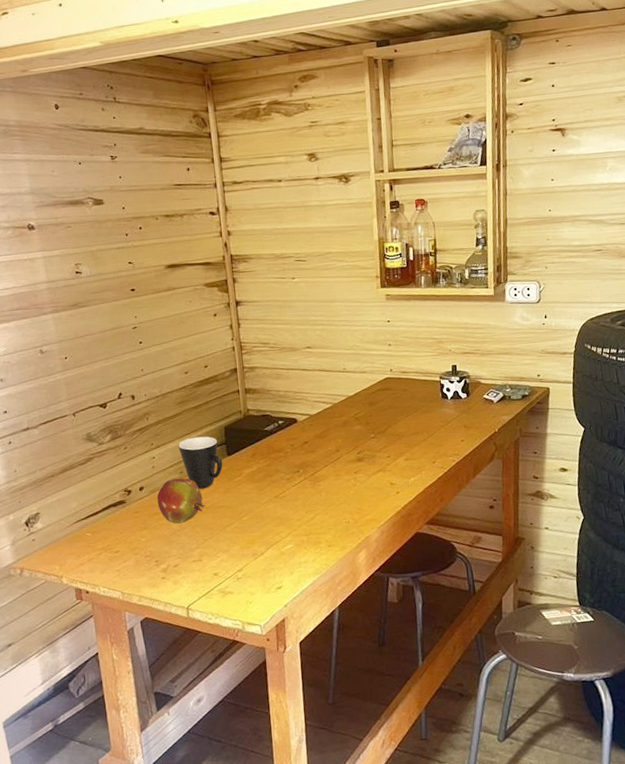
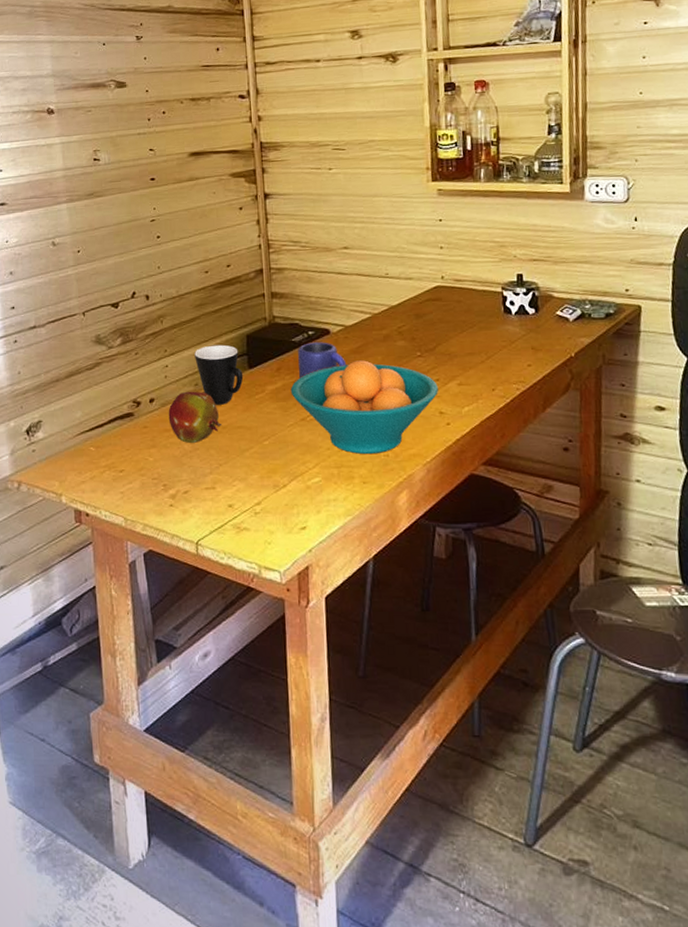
fruit bowl: none [264,443,389,523] -> present [290,360,438,455]
mug: none [270,429,313,462] -> present [298,342,347,378]

